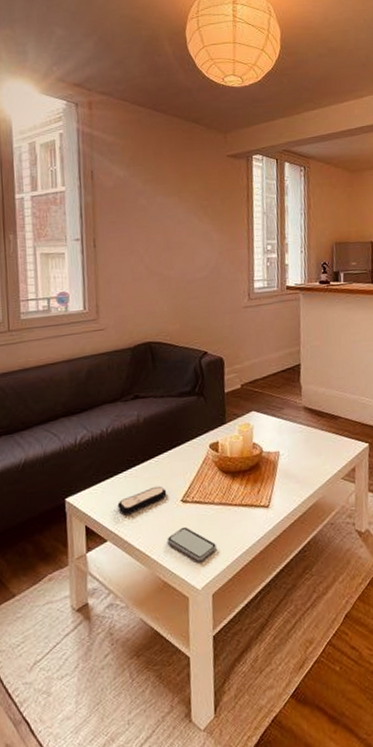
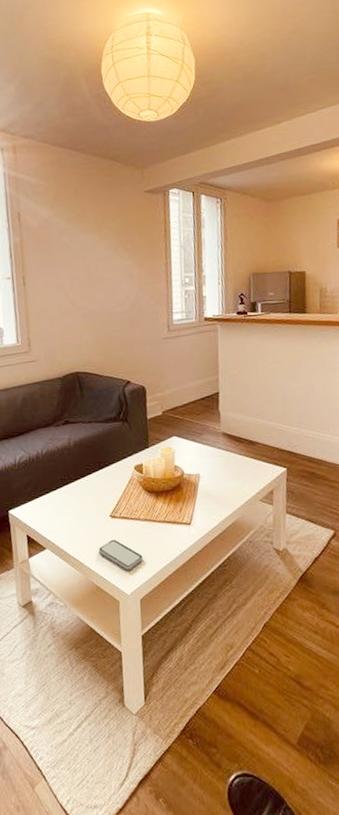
remote control: present [117,486,167,514] -> none [54,502,97,526]

